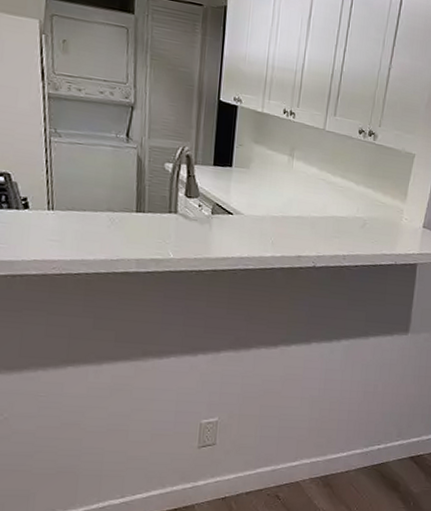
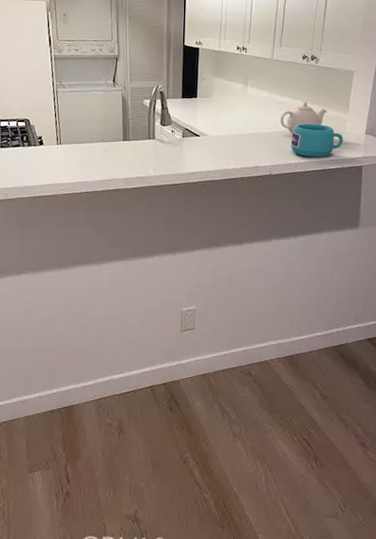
teapot: none [329,184,383,222] -> present [280,102,327,135]
cup: none [339,209,399,251] -> present [290,123,343,158]

